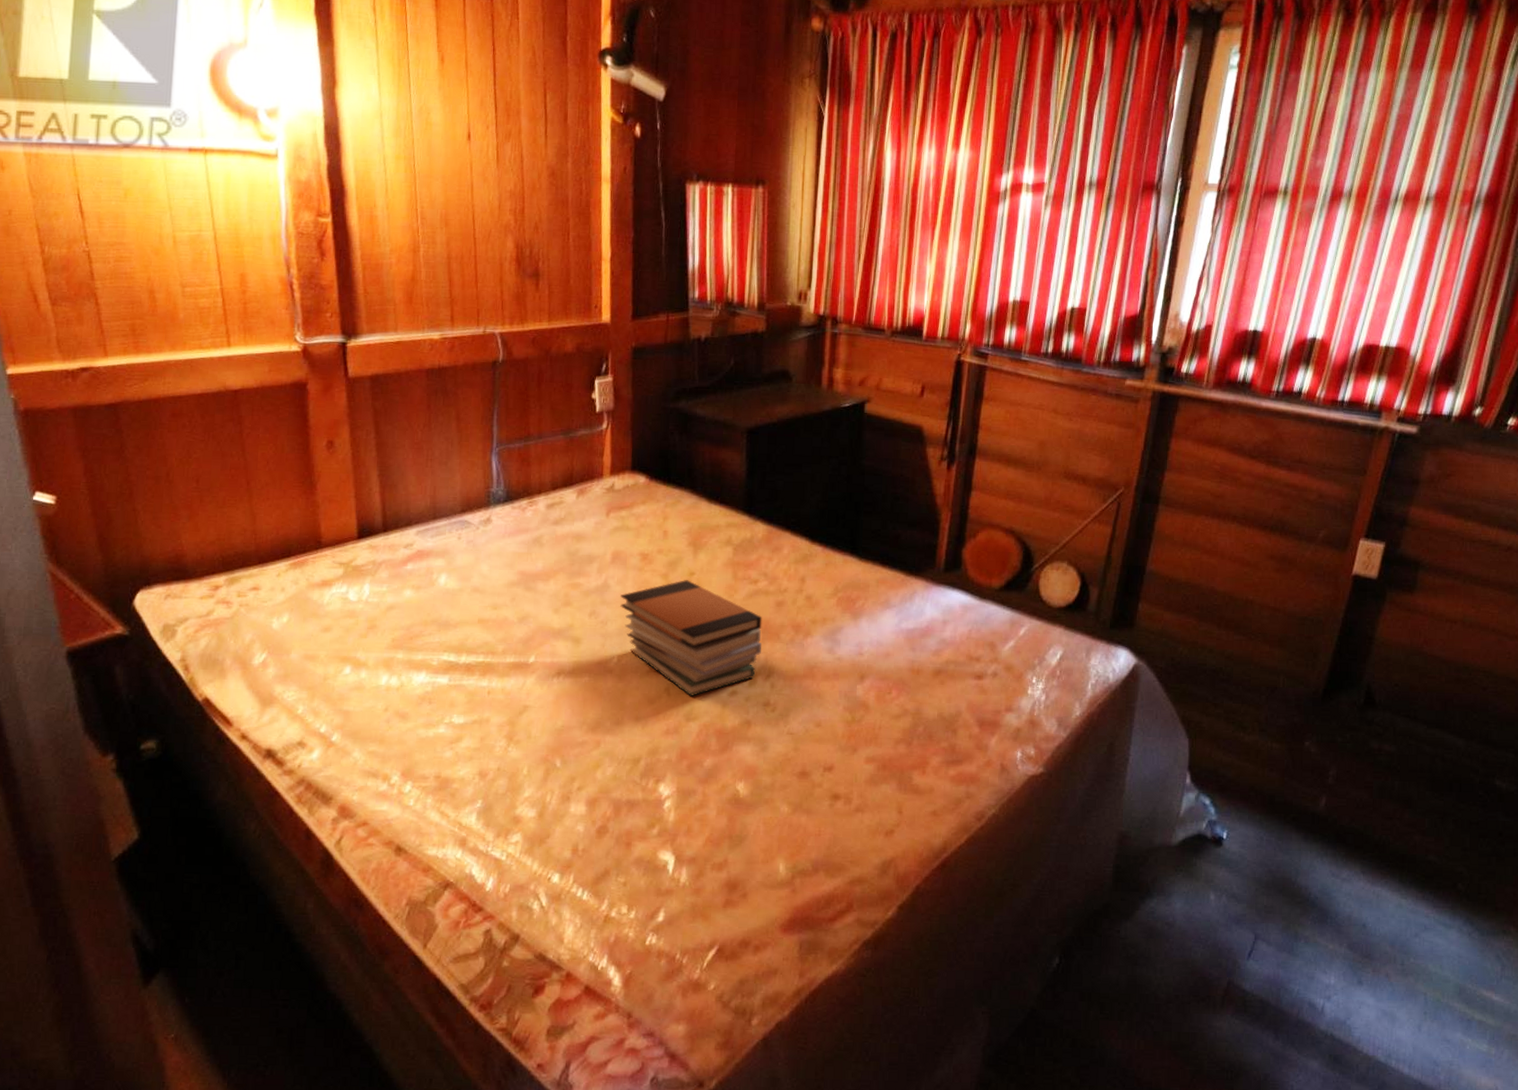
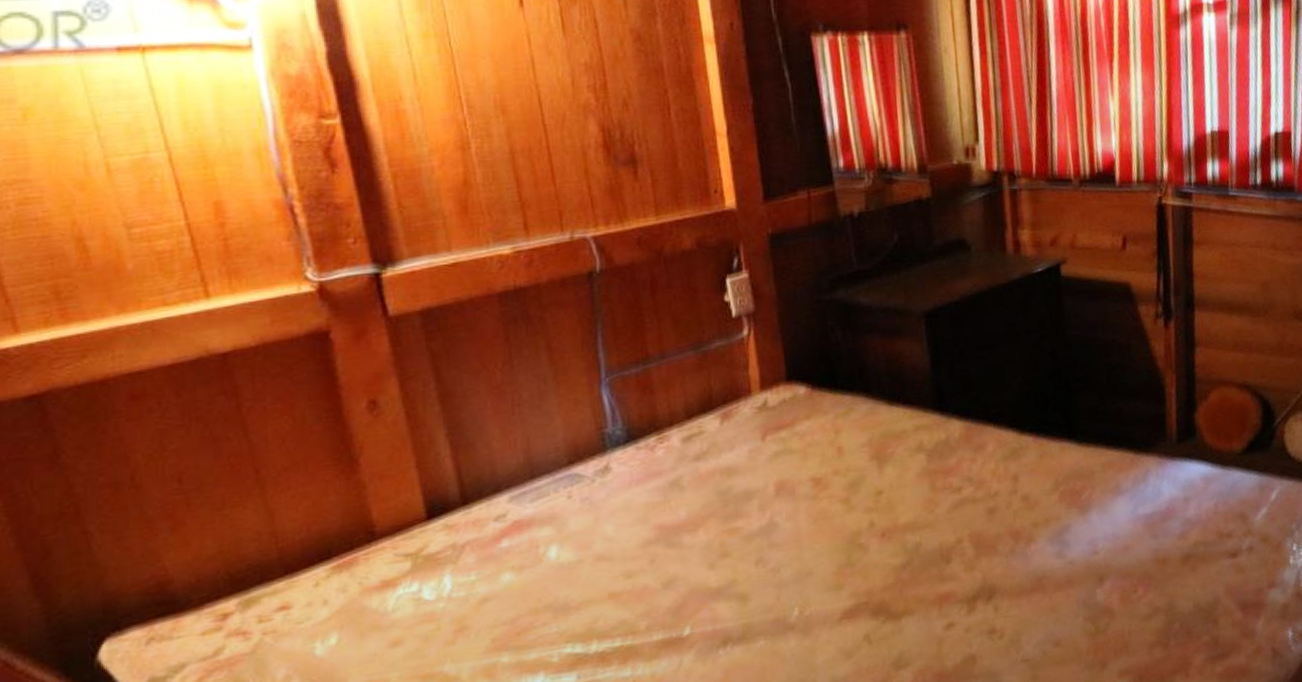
book stack: present [620,580,762,697] -> none [793,501,977,640]

